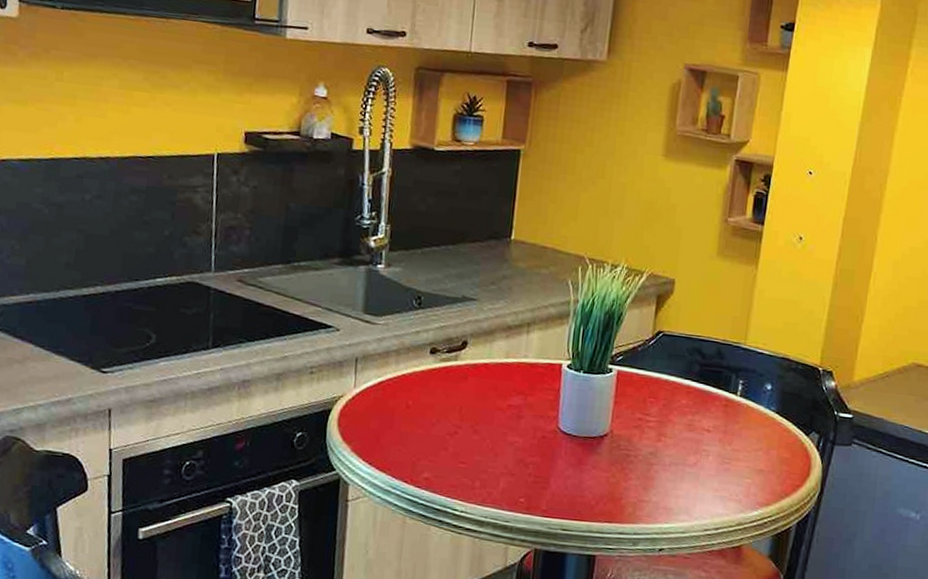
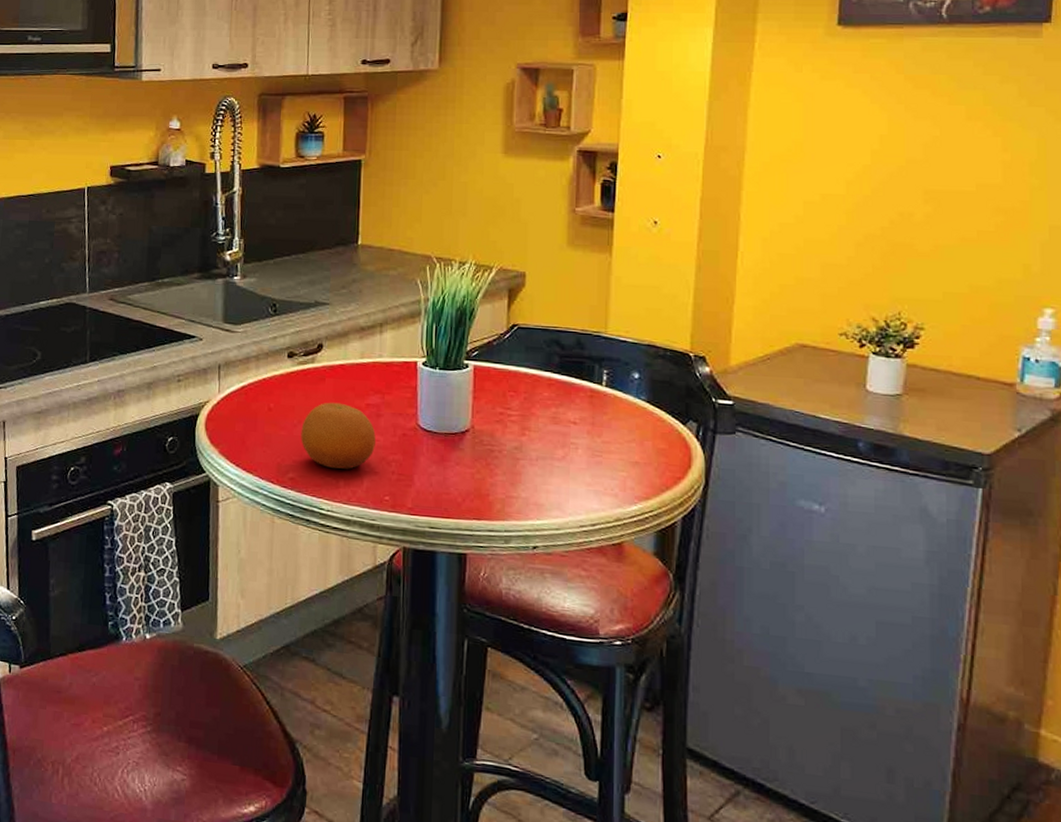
fruit: none [438,401,515,471] -> present [301,402,376,469]

